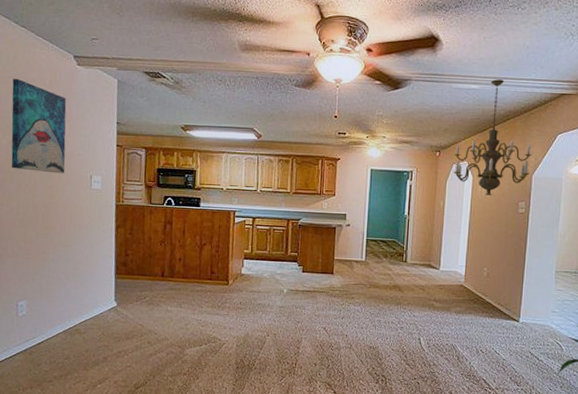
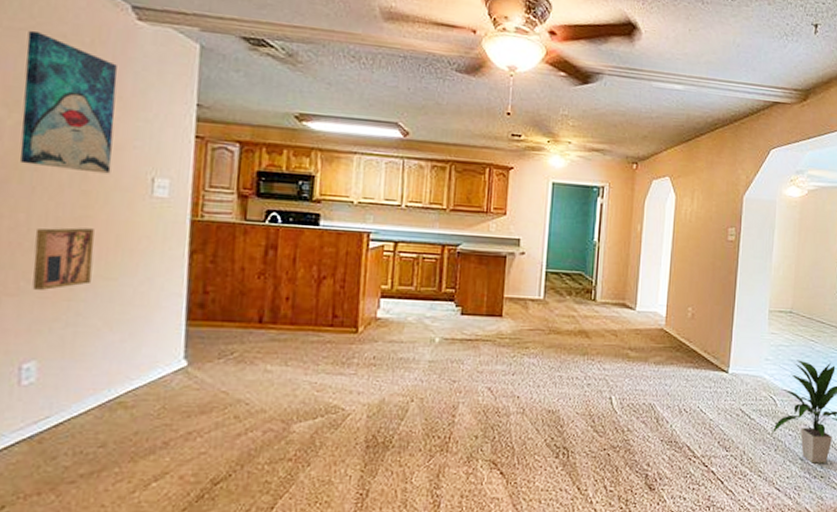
wall art: none [22,211,57,253] -> present [32,227,94,290]
chandelier: present [453,79,532,195] -> none [653,80,742,219]

